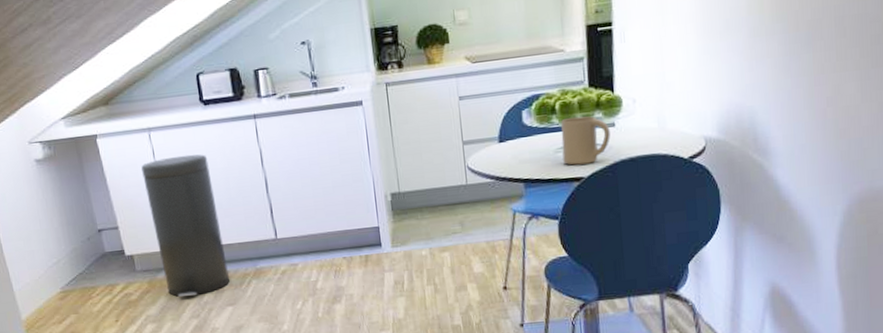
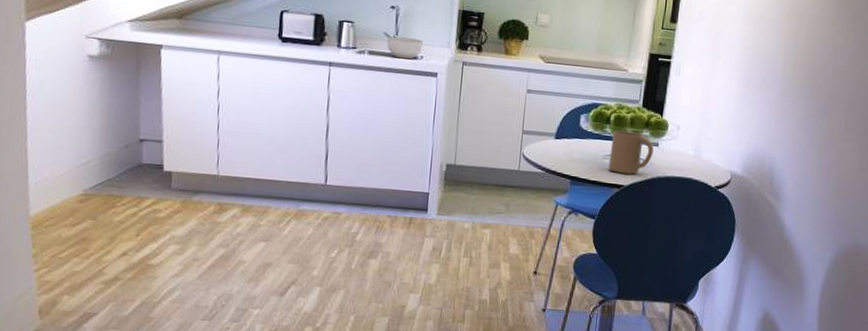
pedal bin: present [141,154,230,298] -> none [200,83,274,225]
bowl: none [304,70,342,95] -> present [387,36,423,60]

